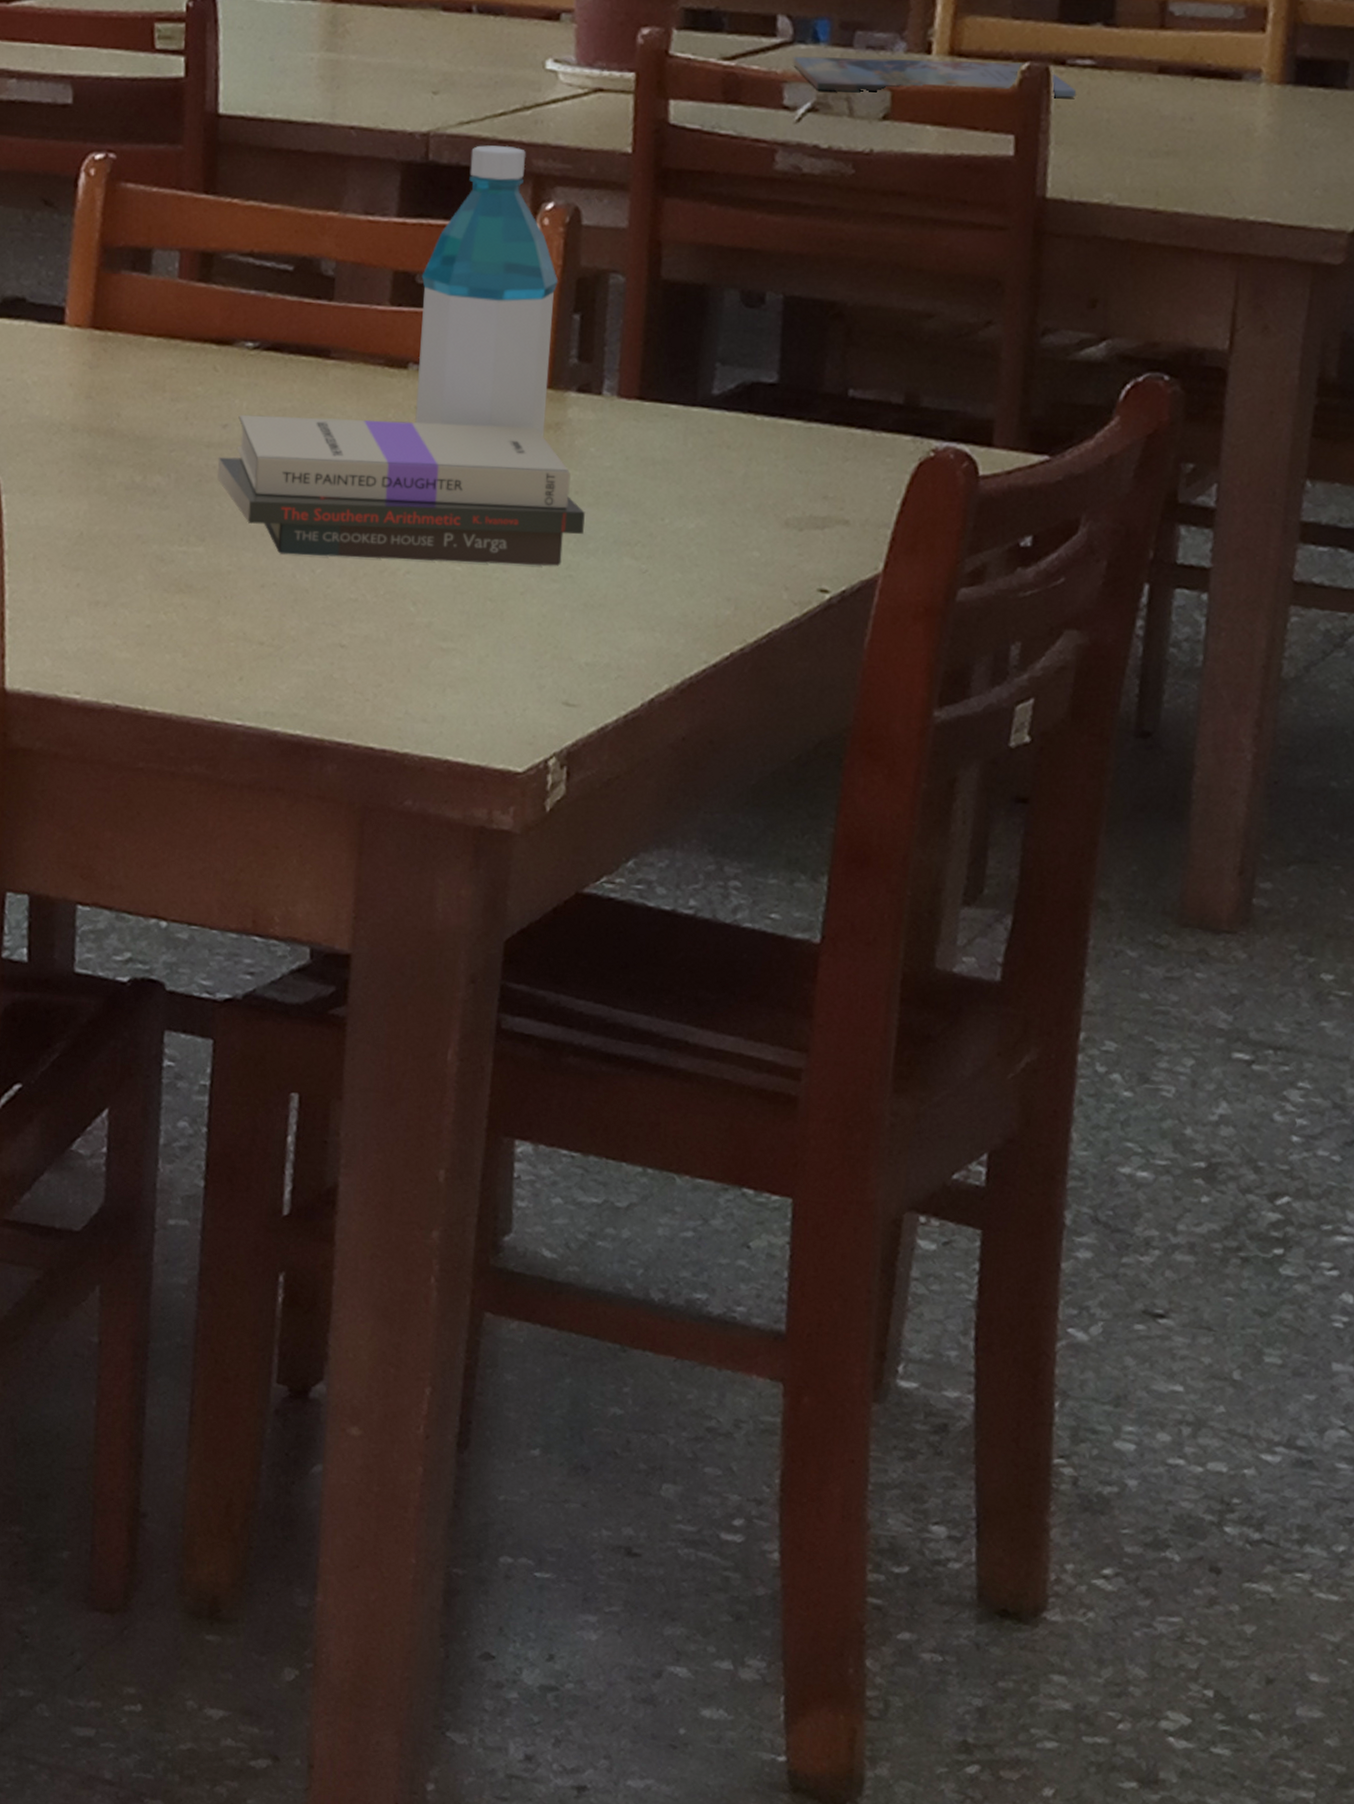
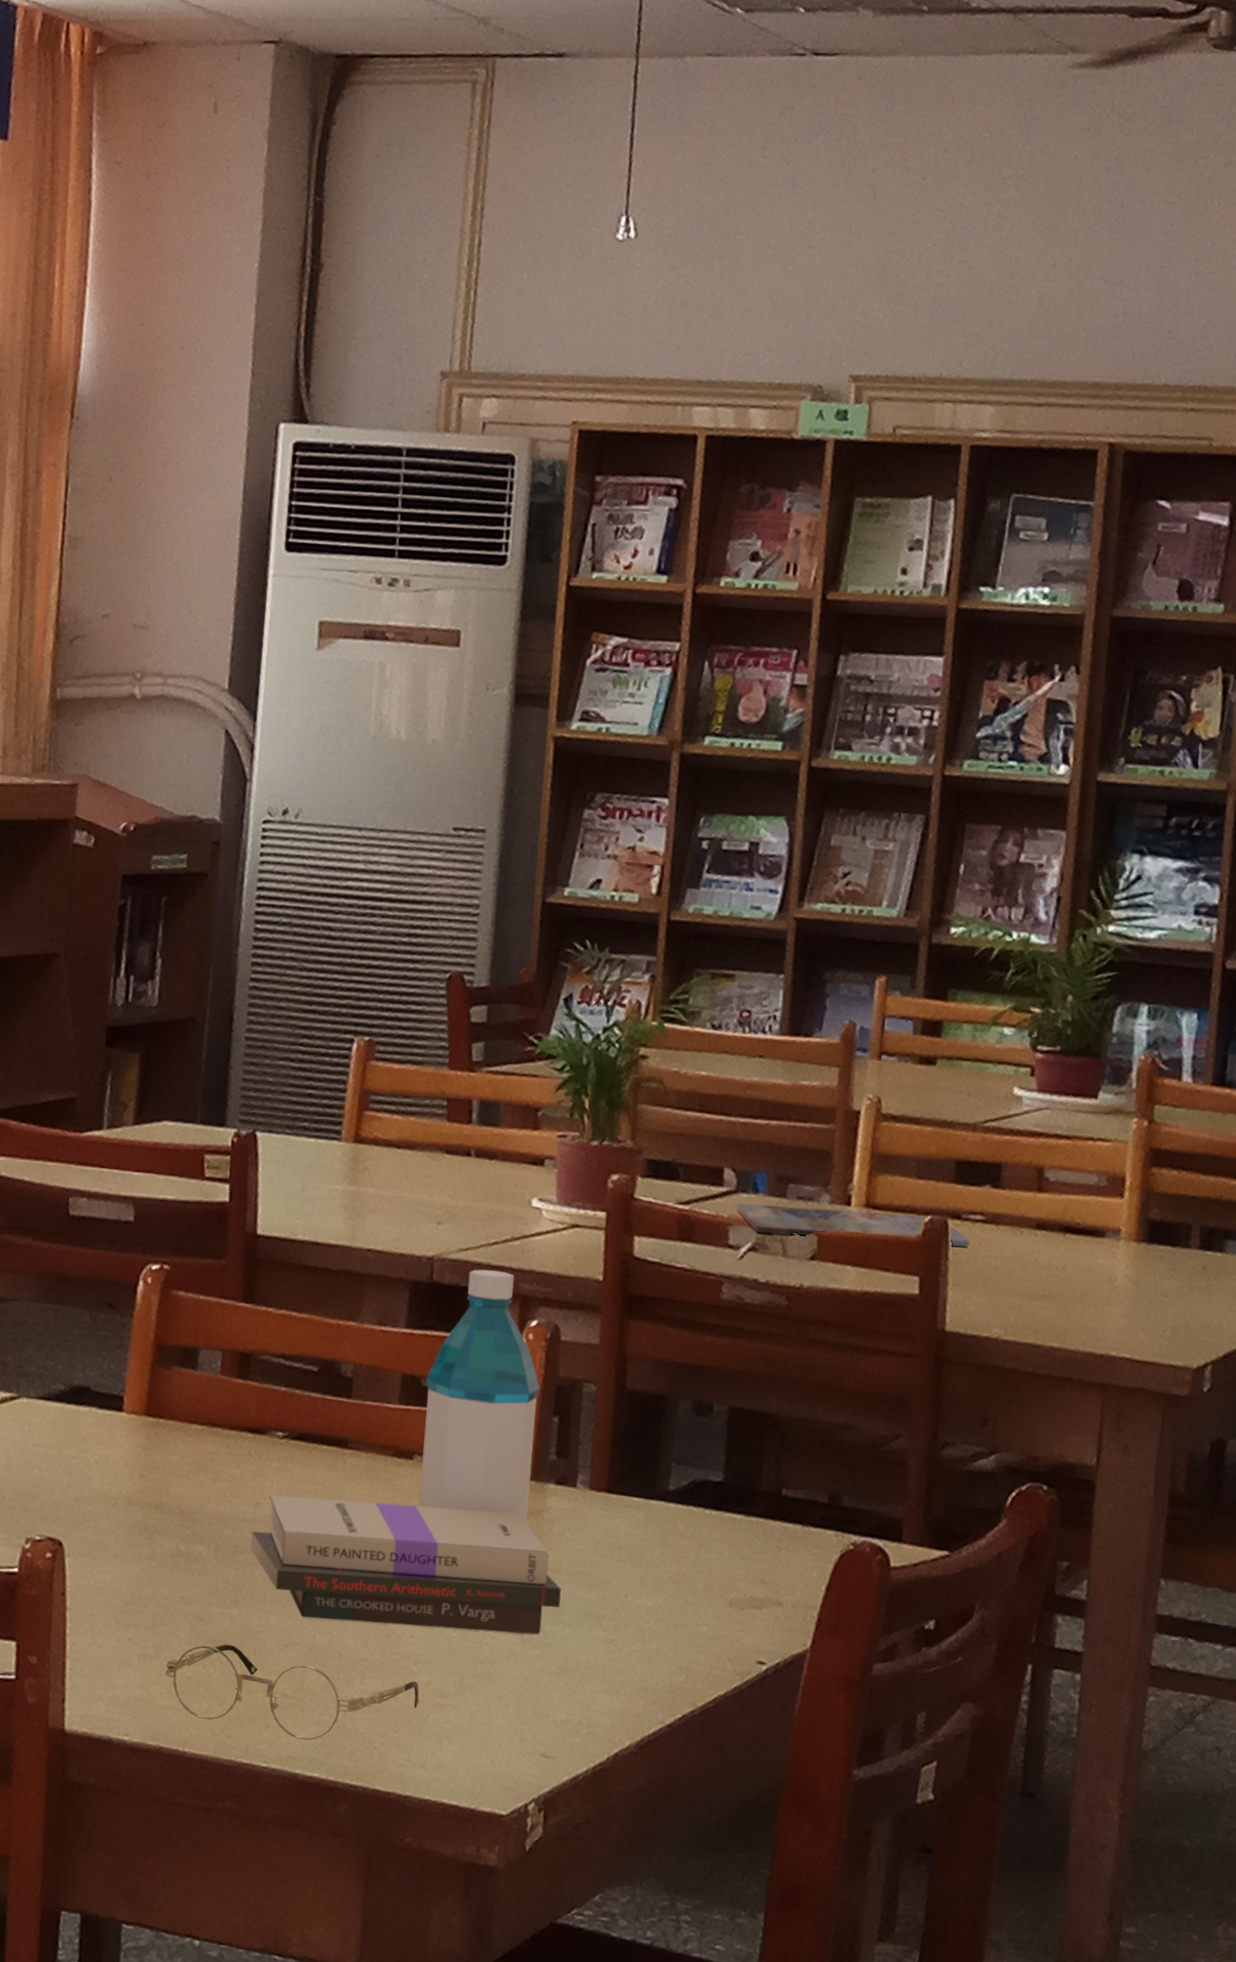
eyeglasses: none [120,586,419,694] -> present [165,1644,420,1741]

